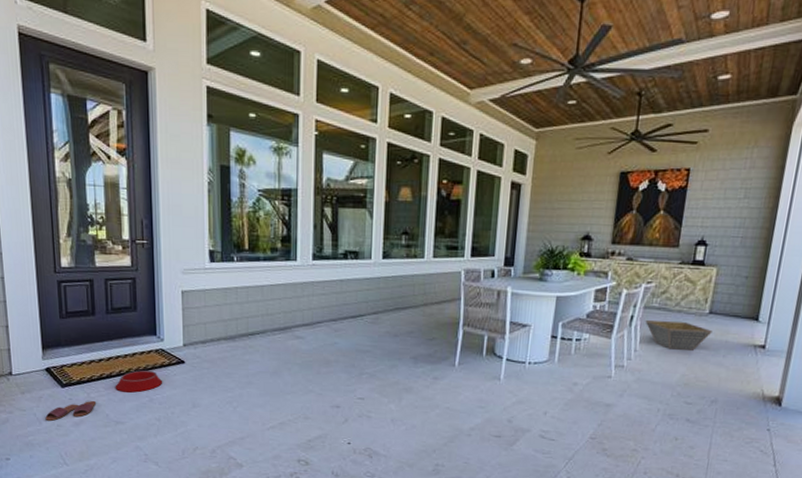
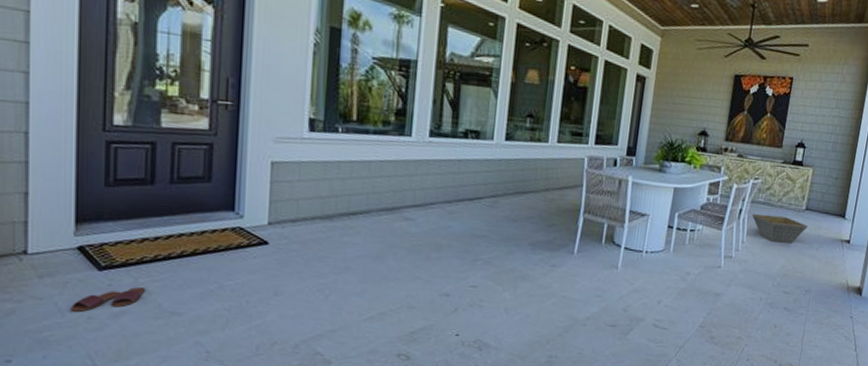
pet bowl: present [115,370,162,393] -> none [173,251,237,278]

